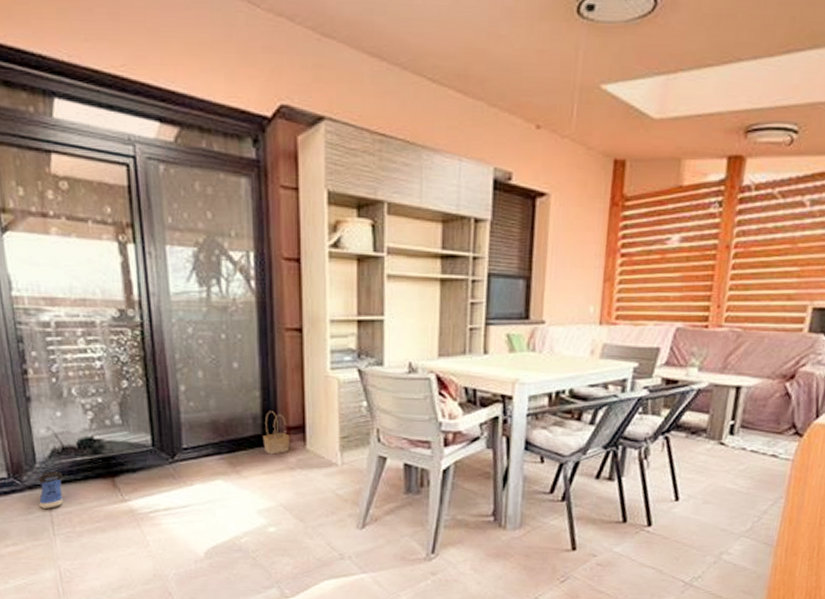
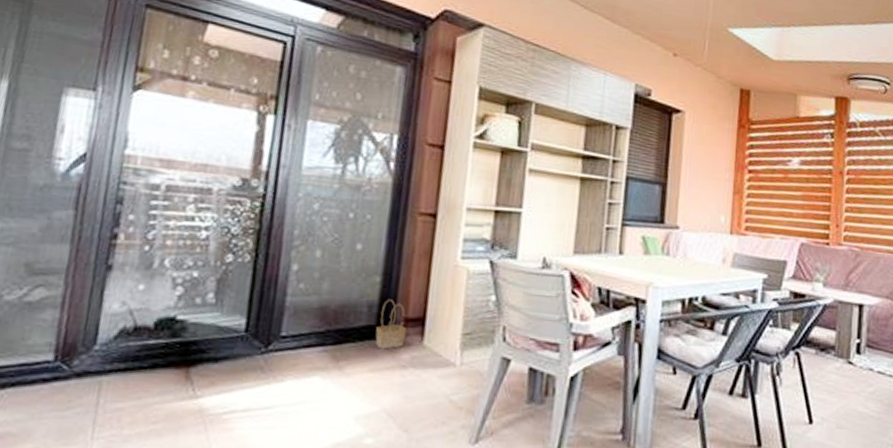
sneaker: present [37,470,63,508] -> none [83,354,126,403]

